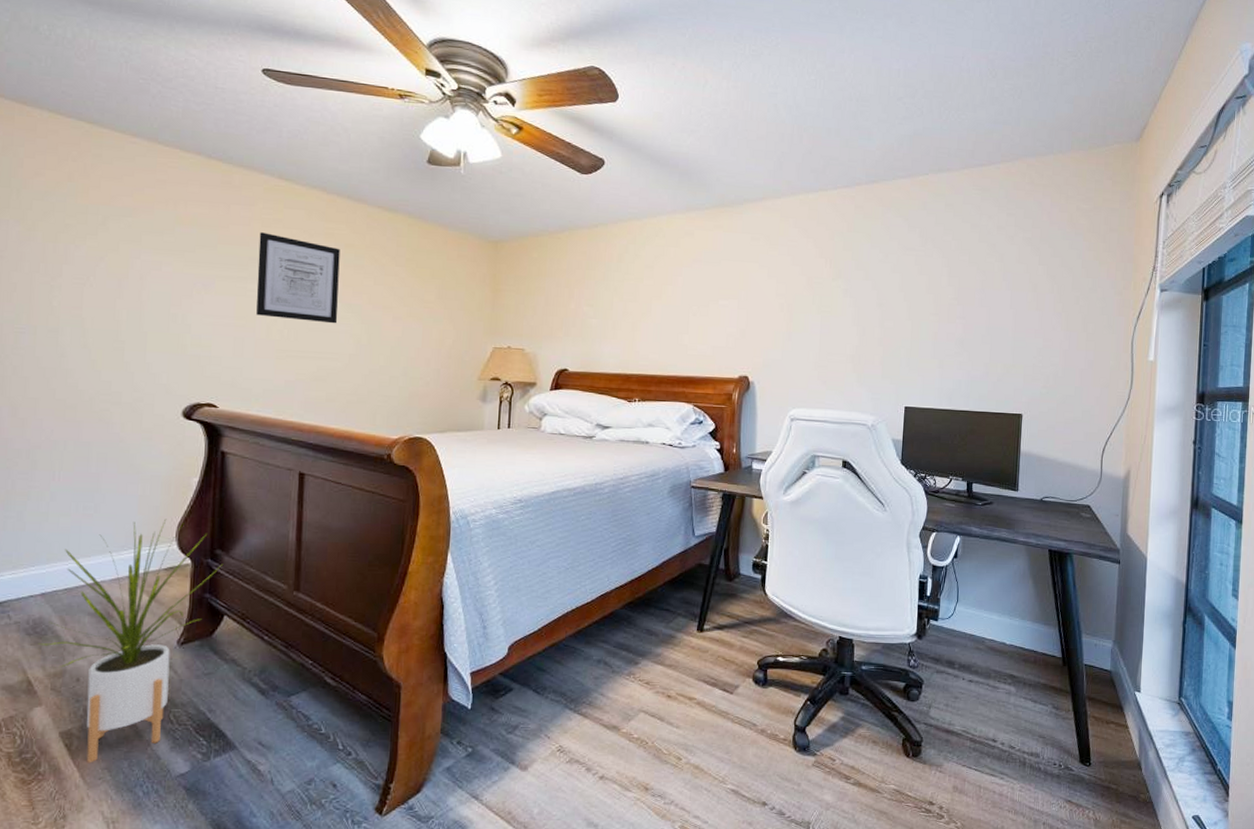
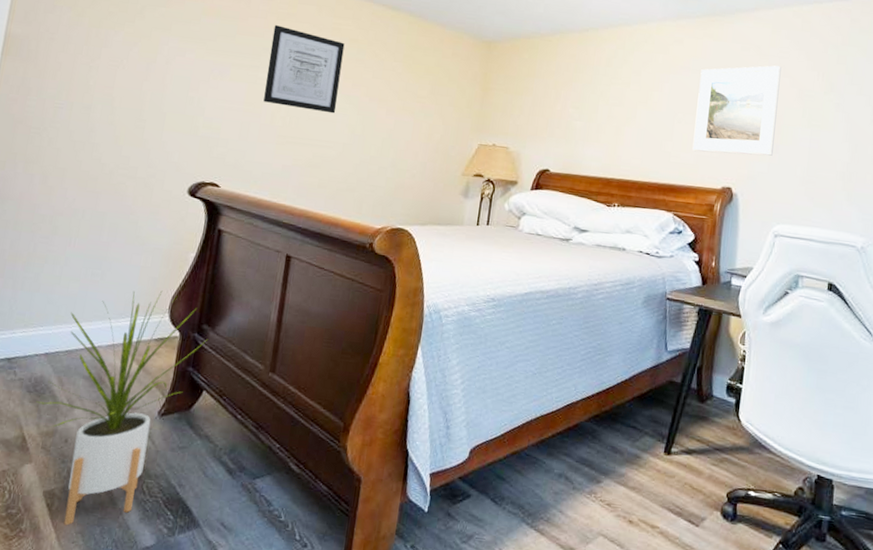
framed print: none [708,254,791,344] -> present [692,65,781,156]

